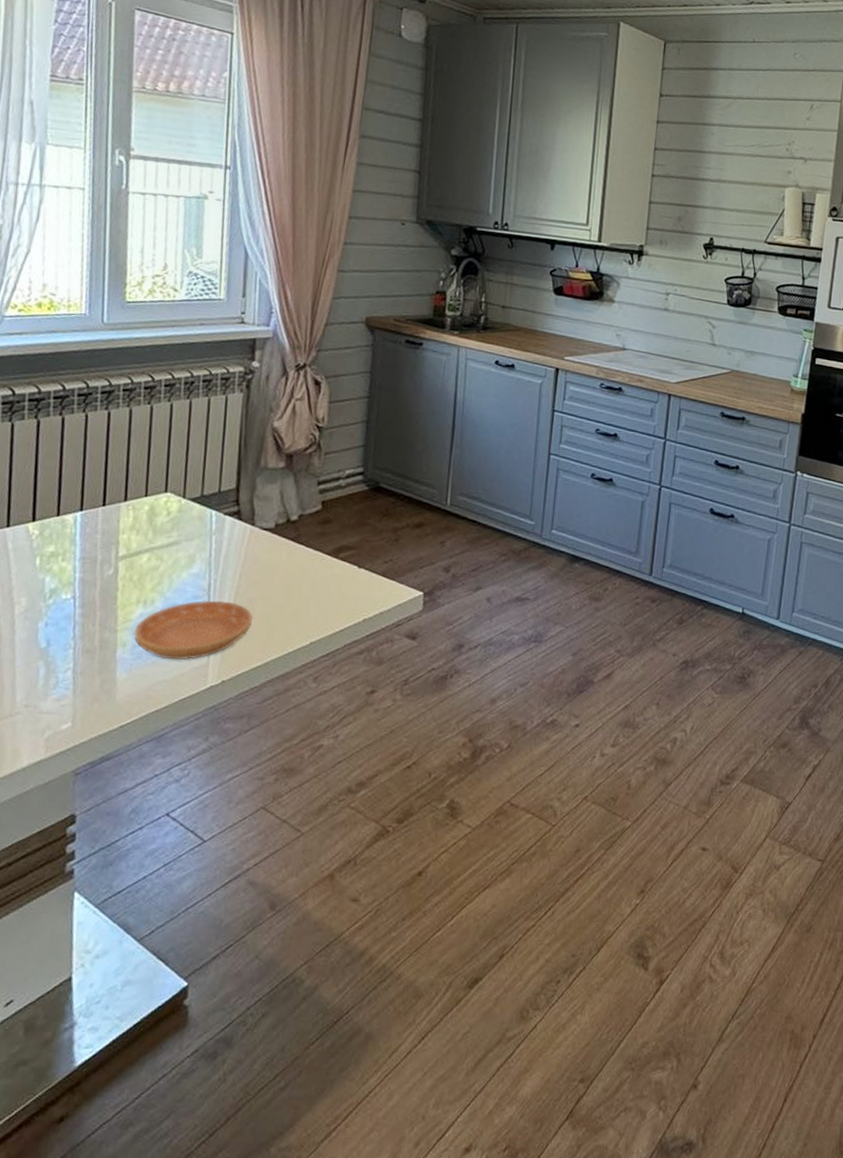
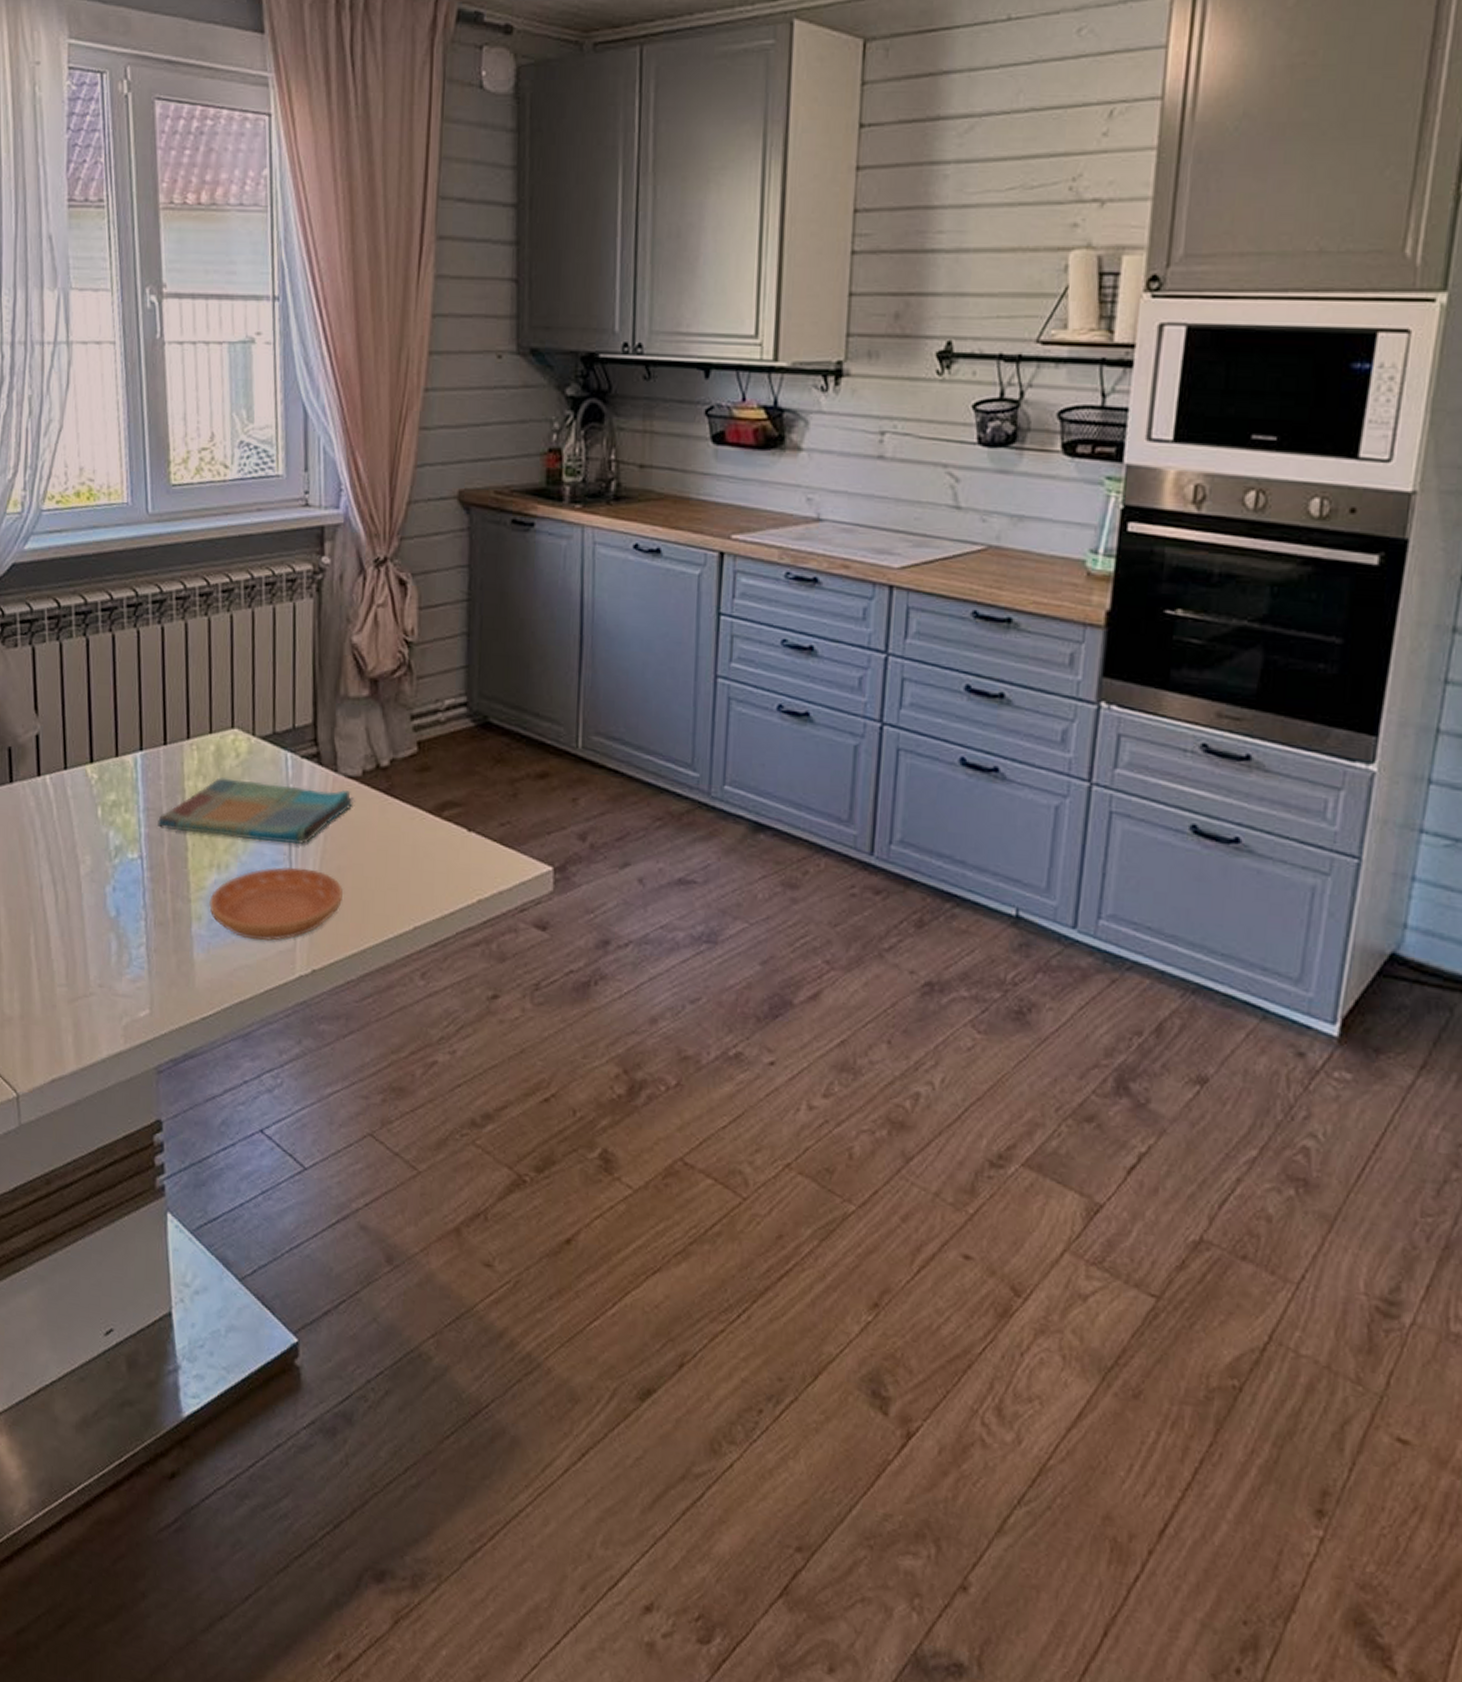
dish towel: none [92,531,267,583] -> present [158,777,354,845]

